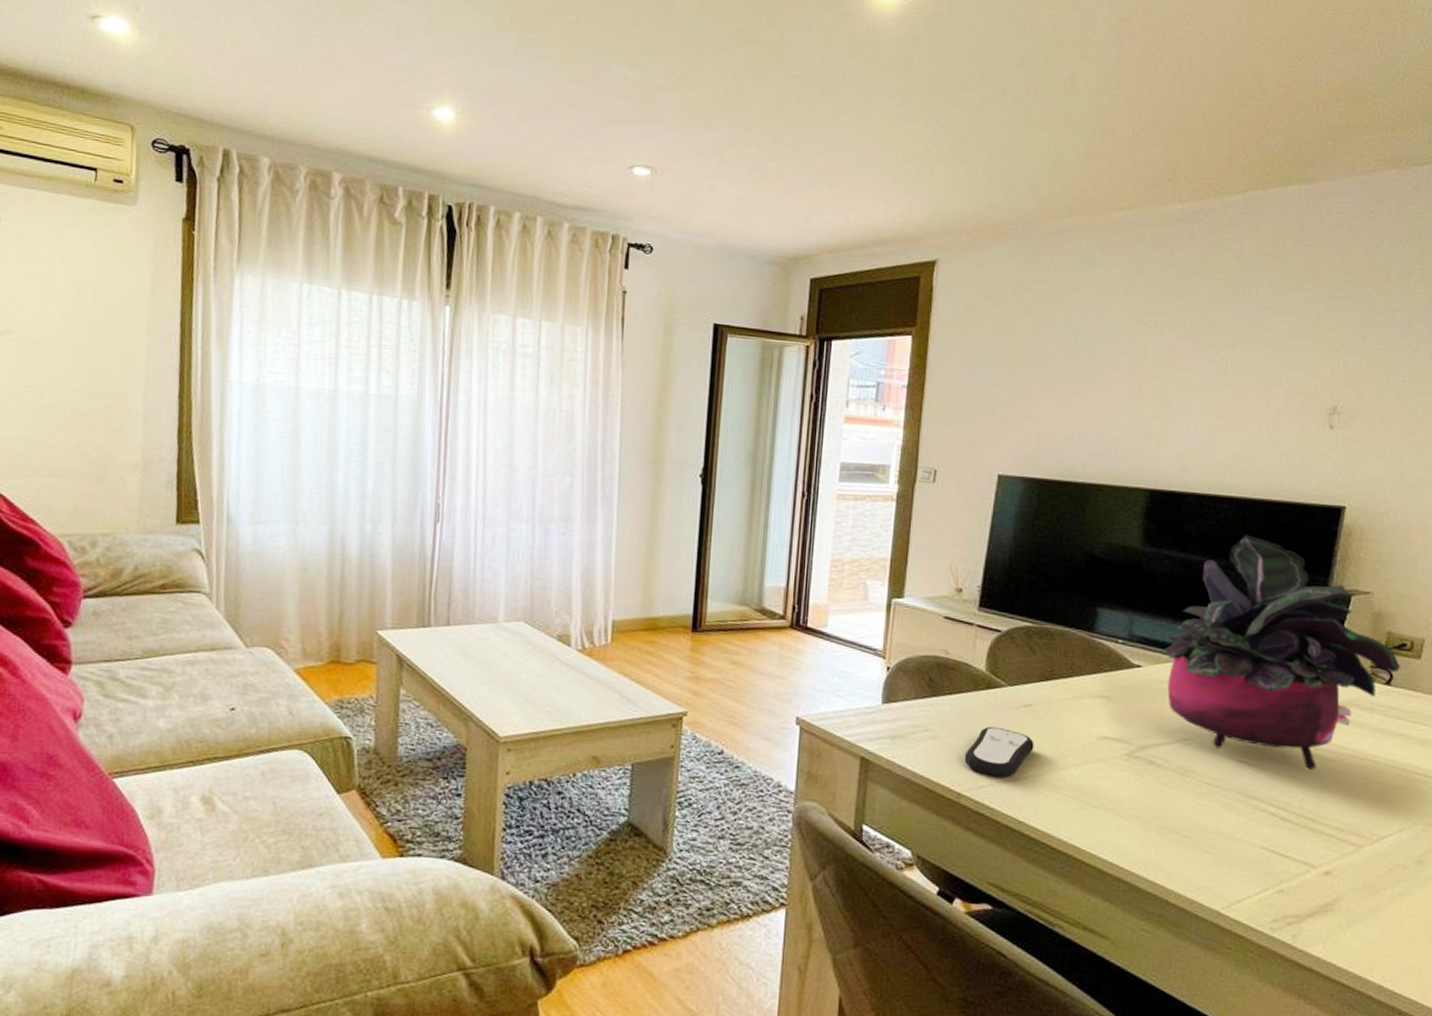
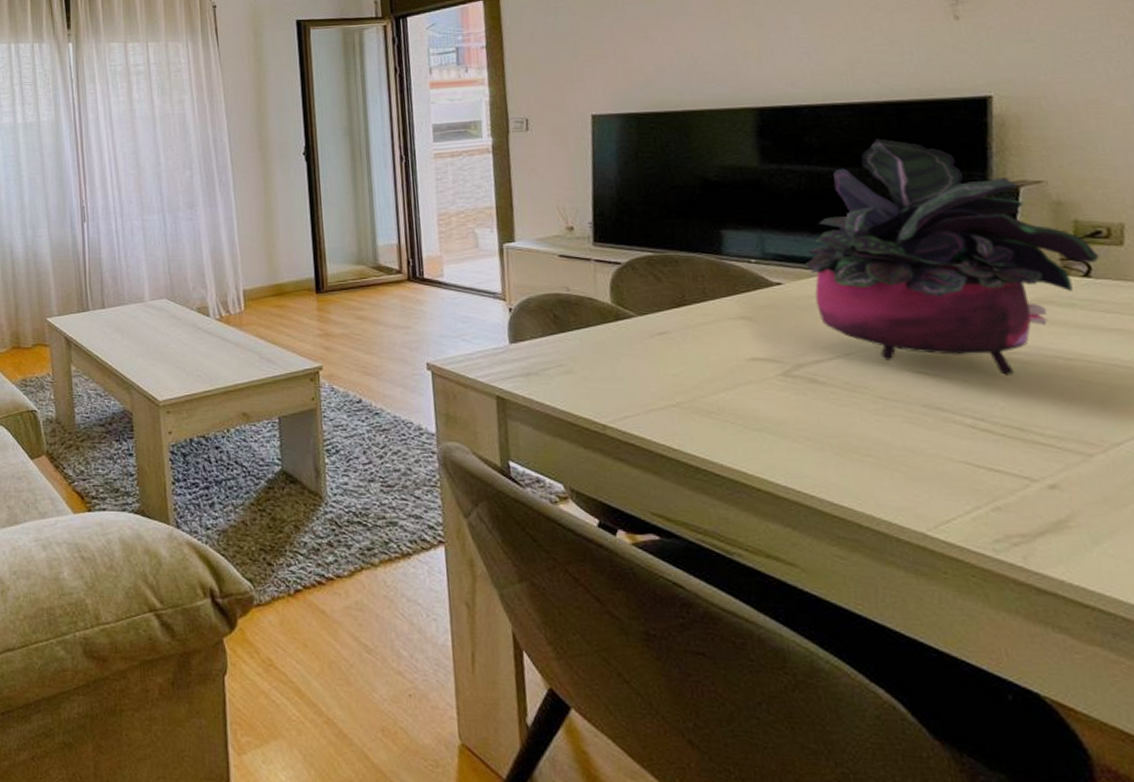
remote control: present [964,726,1034,778] -> none [603,356,677,407]

